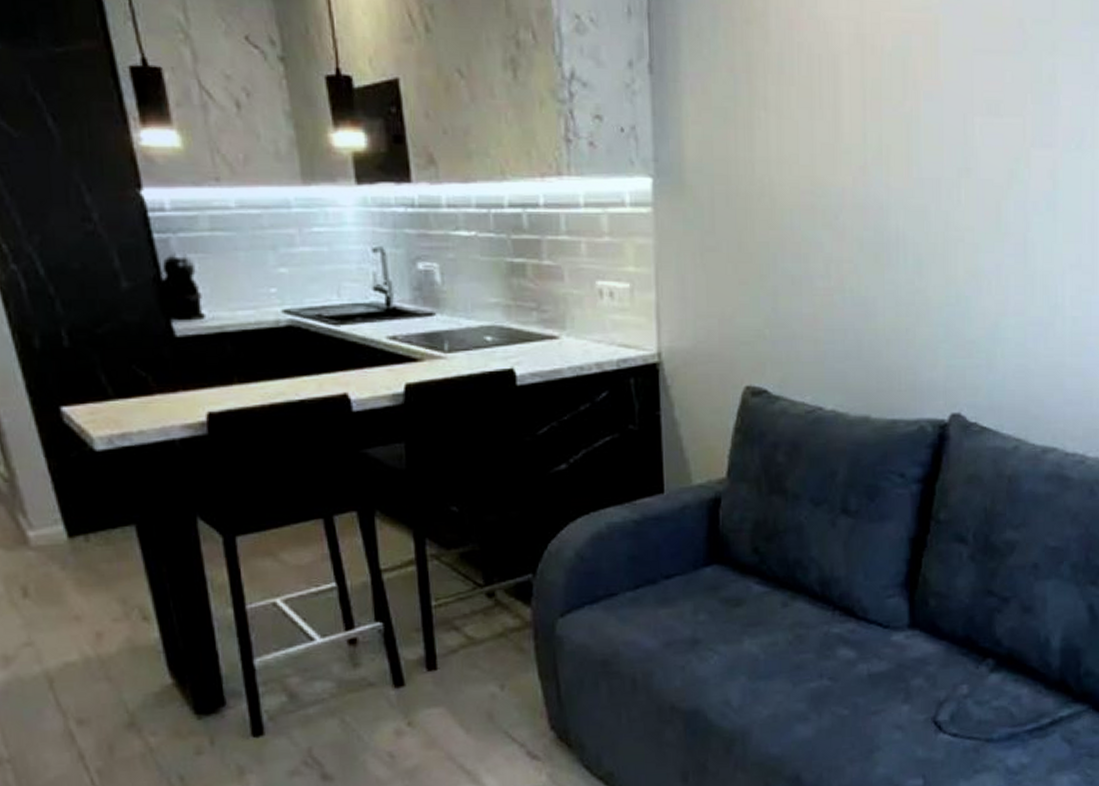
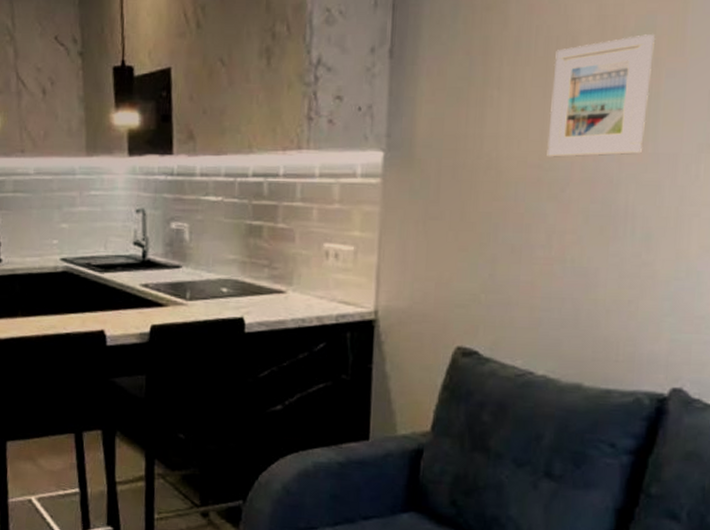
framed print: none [817,55,912,183] -> present [547,34,656,157]

